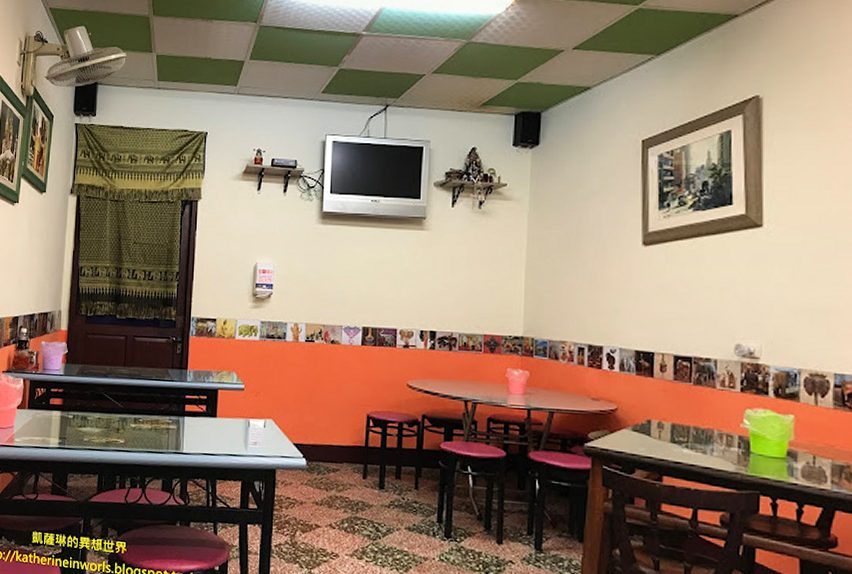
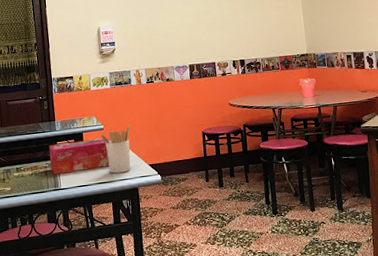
tissue box: none [174,398,252,437] -> present [49,136,111,175]
utensil holder: none [239,389,277,448] -> present [100,125,131,174]

